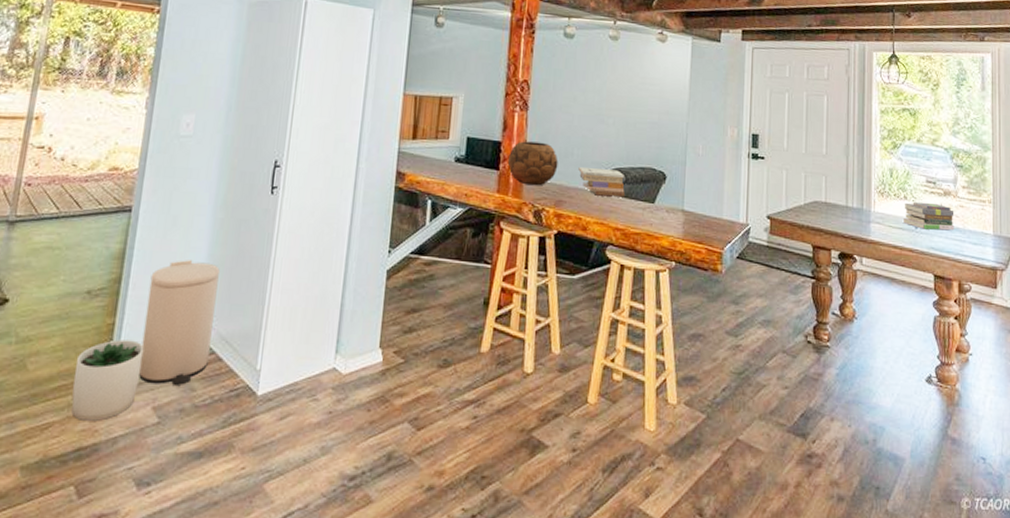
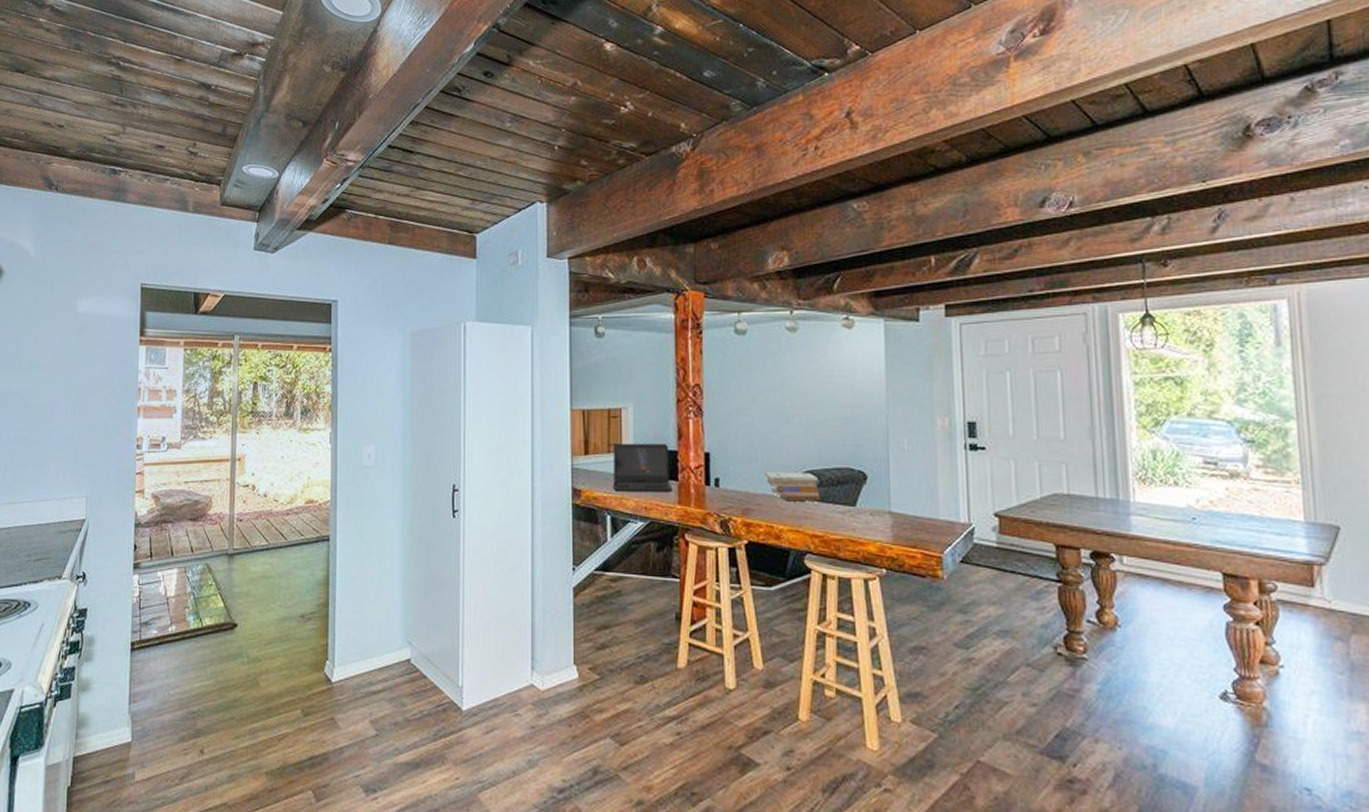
planter: present [71,339,144,421] -> none [299,659,356,733]
pedal bin: present [139,260,220,385] -> none [353,584,414,701]
laptop computer: none [436,130,494,181] -> present [612,443,673,493]
decorative bowl: present [507,141,558,186] -> none [686,449,742,495]
books: present [903,201,955,231] -> none [1175,487,1248,520]

